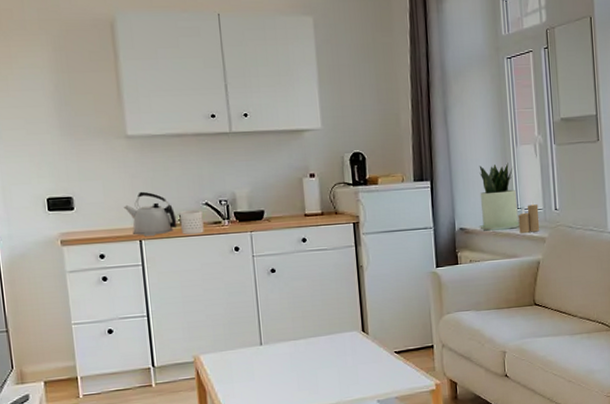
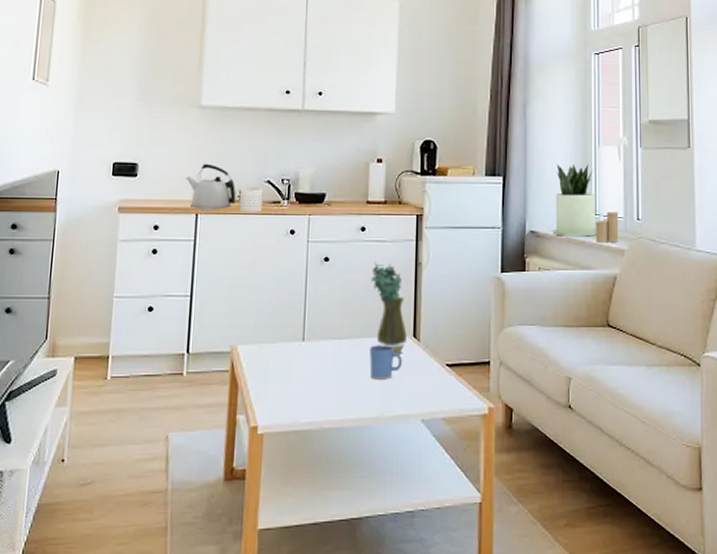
vase: none [317,269,357,348] -> present [371,262,407,355]
mug: none [324,341,355,372] -> present [369,345,403,380]

